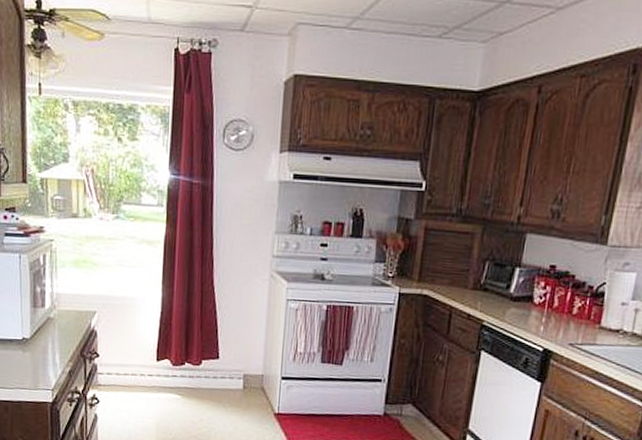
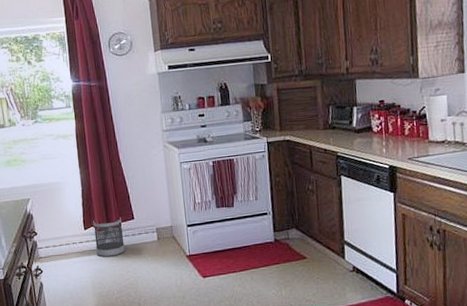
wastebasket: none [167,350,204,399] -> present [93,216,125,257]

